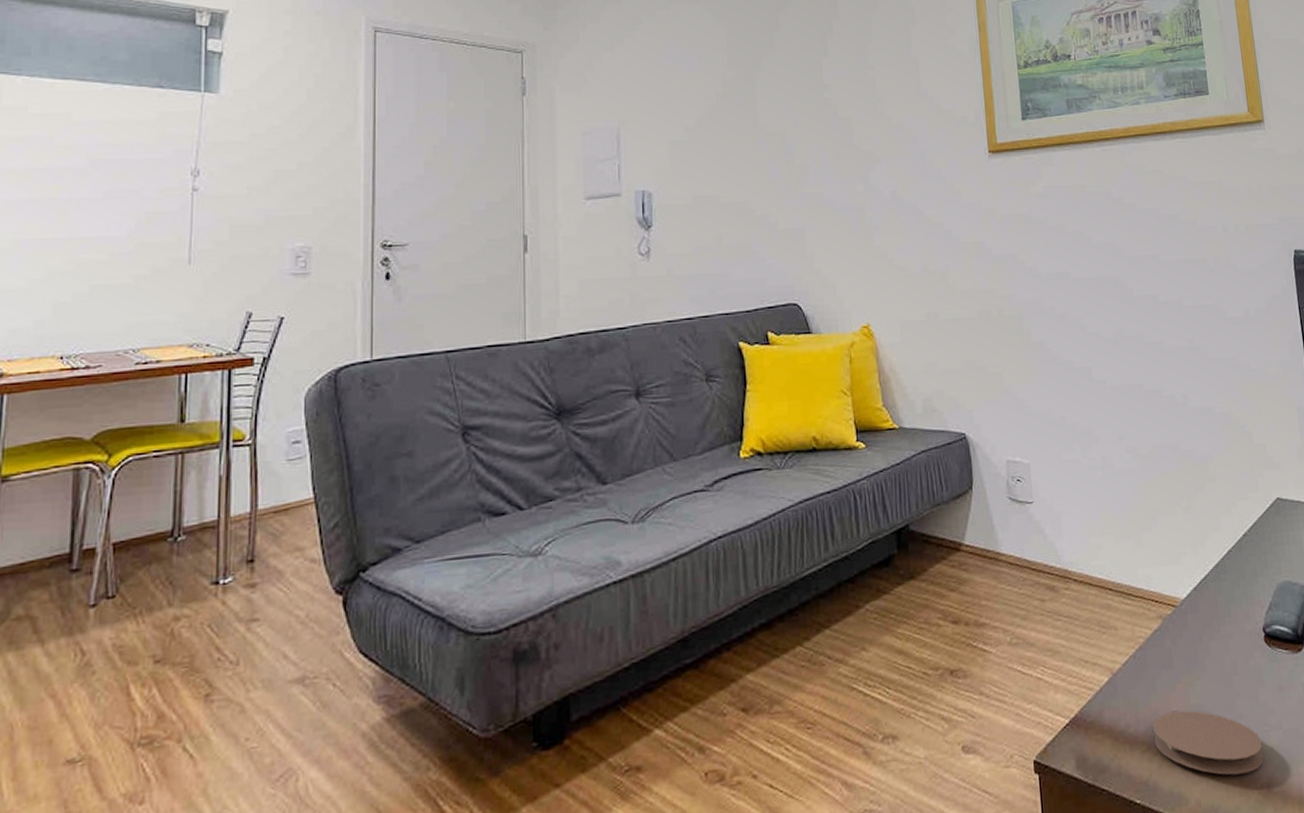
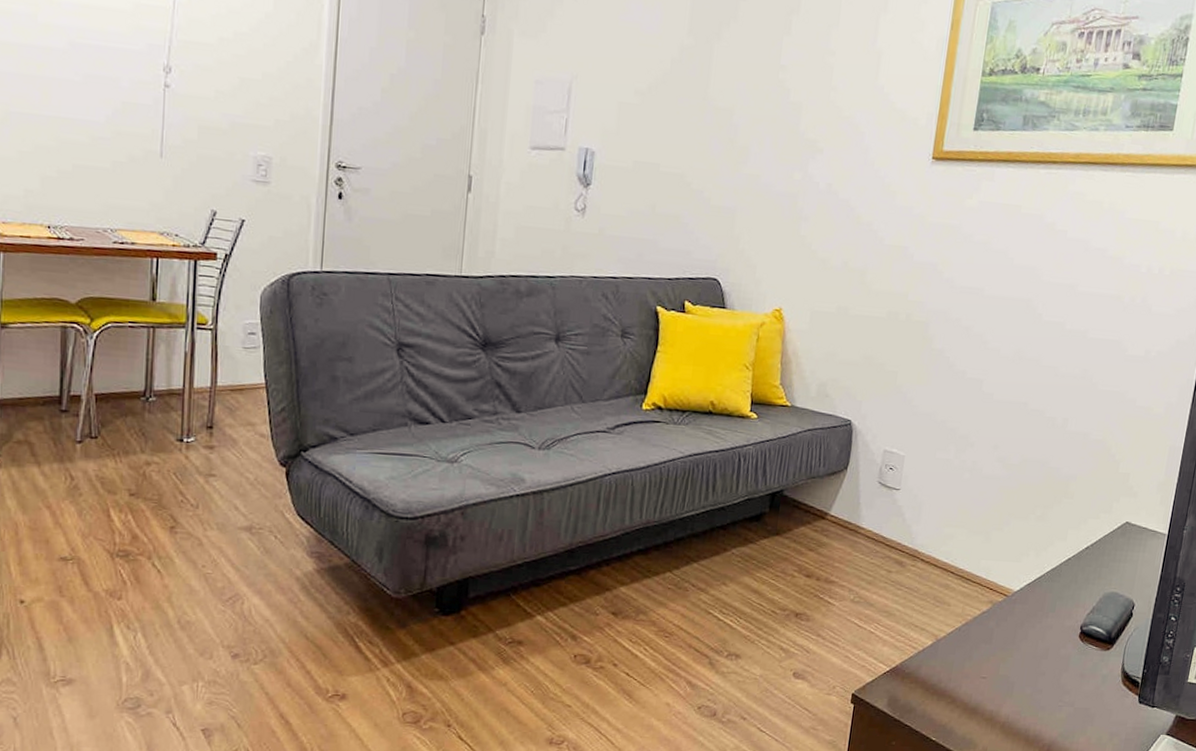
coaster: present [1152,710,1264,775] -> none [959,677,1054,734]

